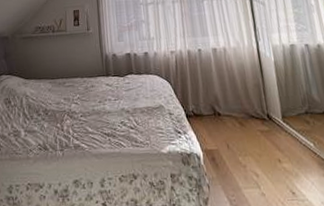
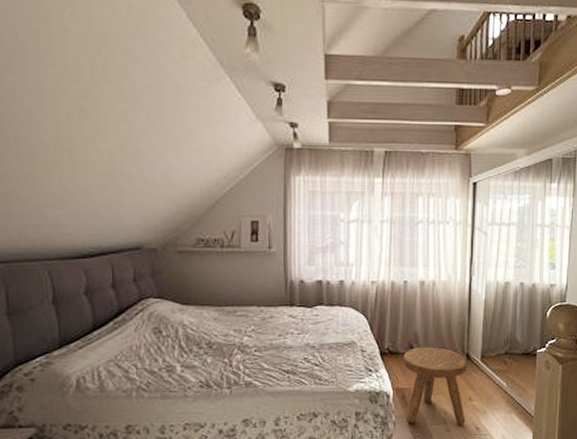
stool: none [207,108,280,189] -> present [403,346,468,425]

